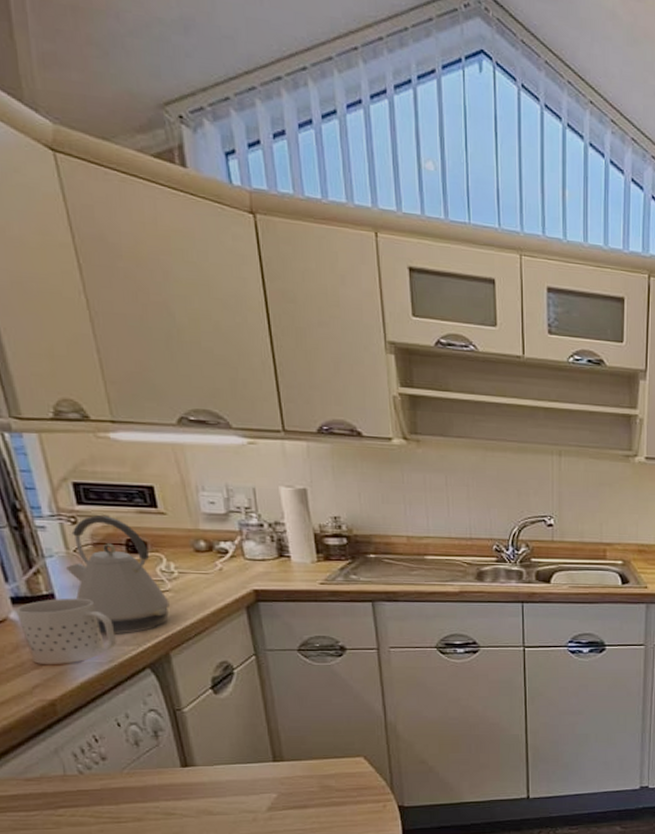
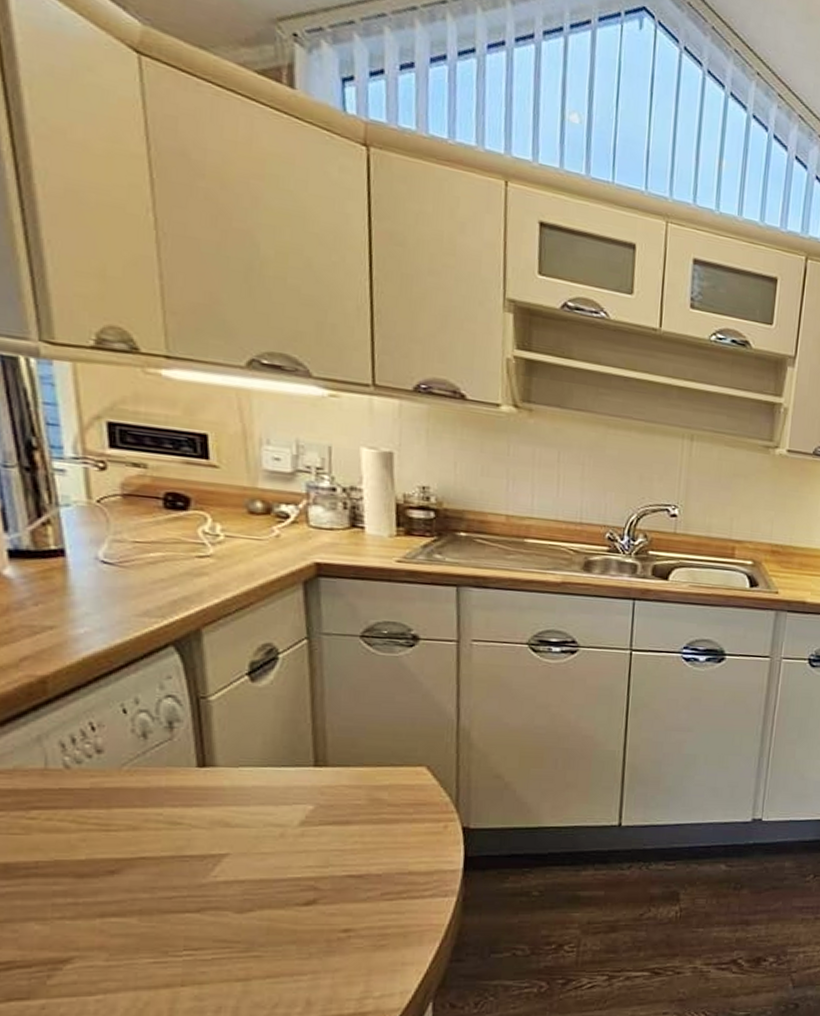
mug: present [16,598,117,665] -> none [13,555,137,635]
kettle: present [65,515,170,633] -> none [83,462,209,602]

